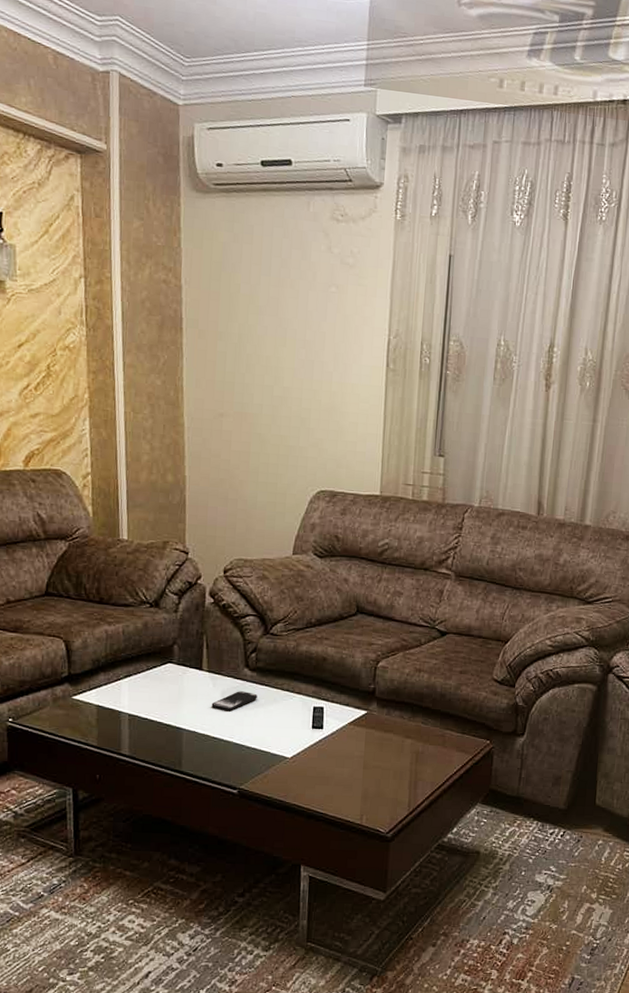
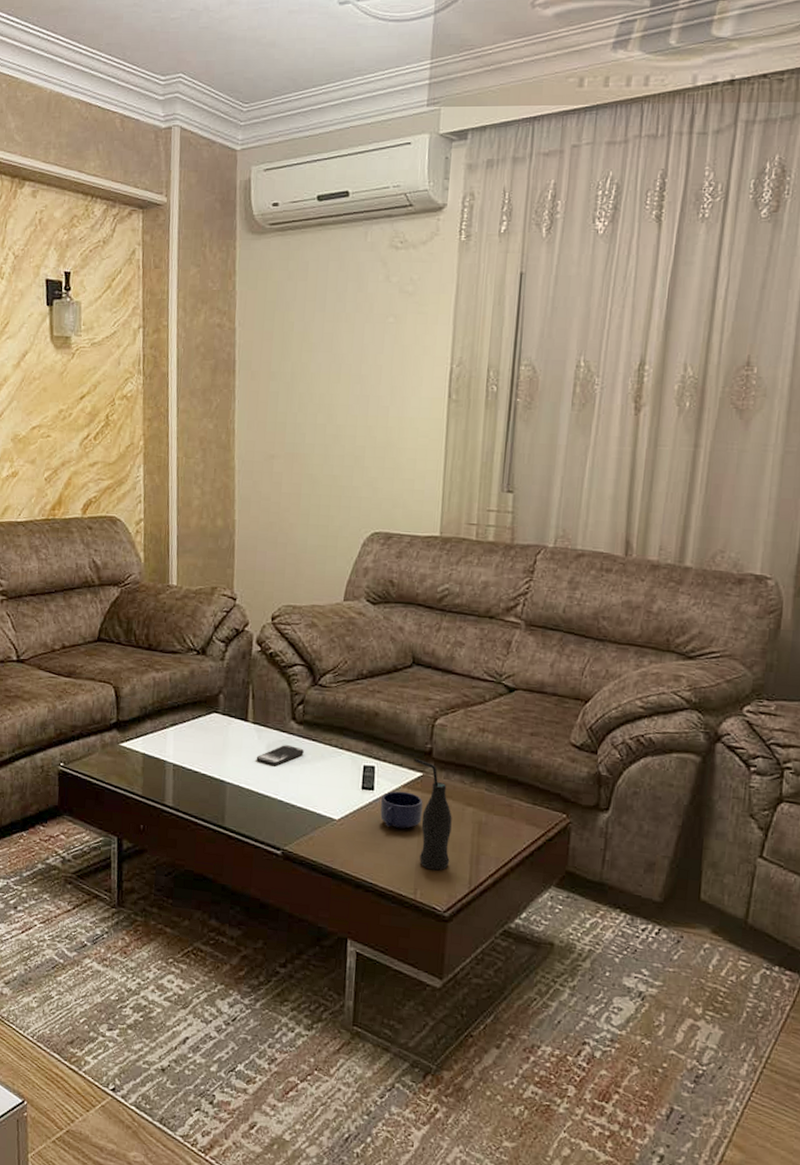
mug: none [329,728,368,762] -> present [380,791,423,829]
bottle: none [359,698,393,797] -> present [415,758,452,871]

